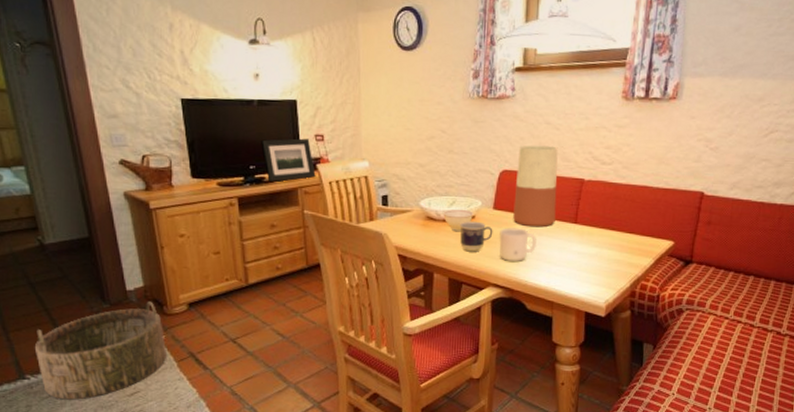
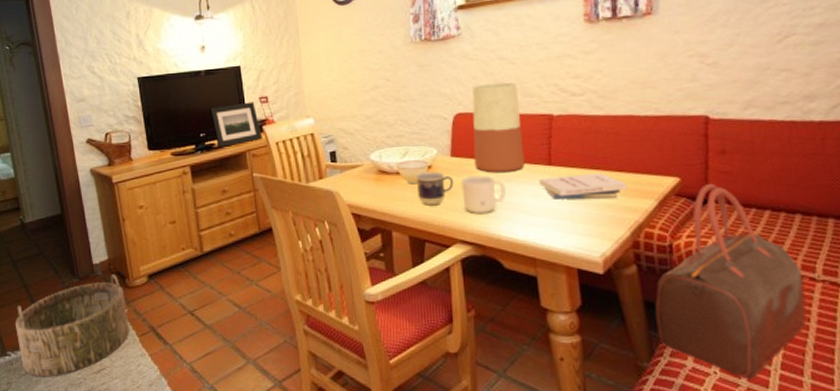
books: none [564,233,634,255] -> present [538,173,627,199]
handbag: none [637,247,746,399] -> present [654,183,807,380]

